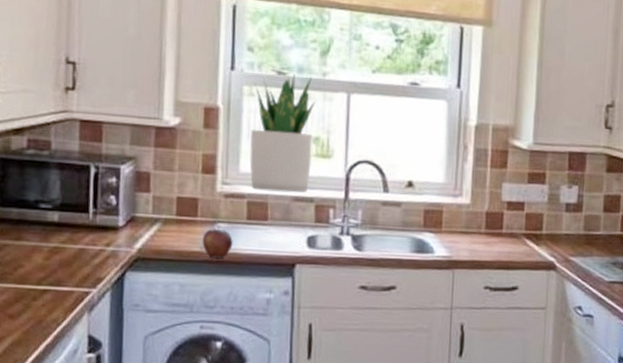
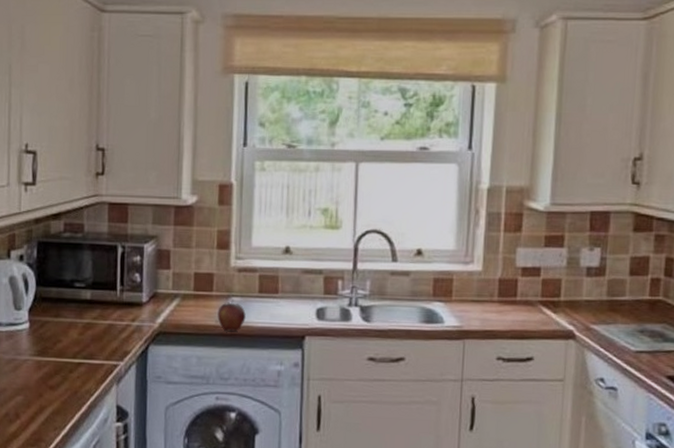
planter: present [249,74,316,193] -> none [261,146,325,265]

